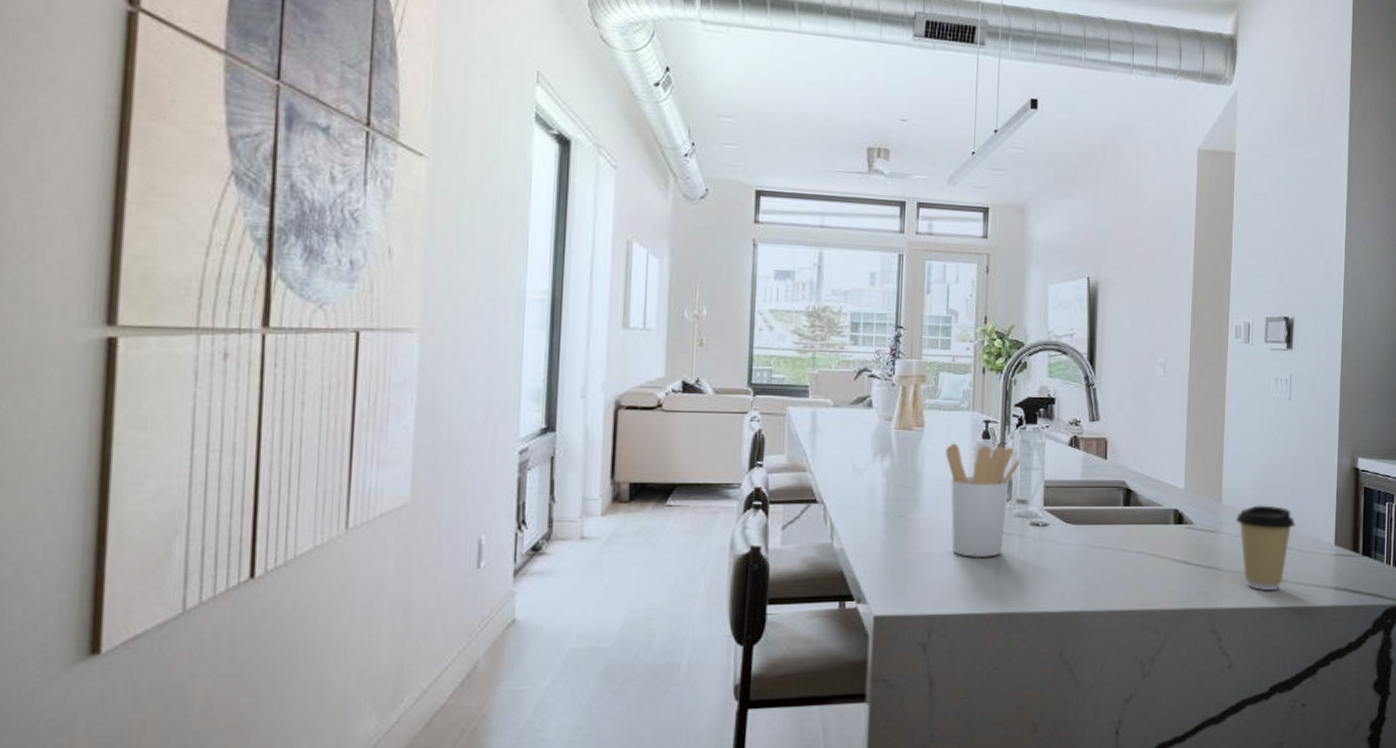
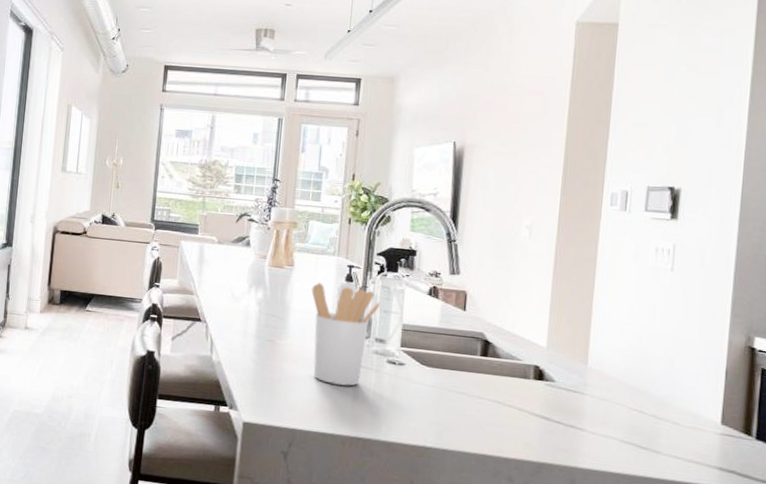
coffee cup: present [1235,505,1295,590] -> none [602,372,673,460]

